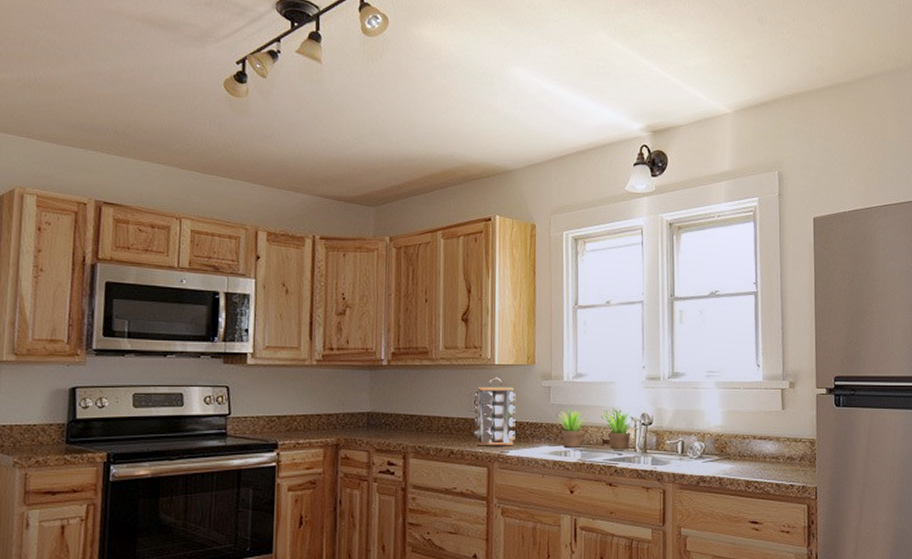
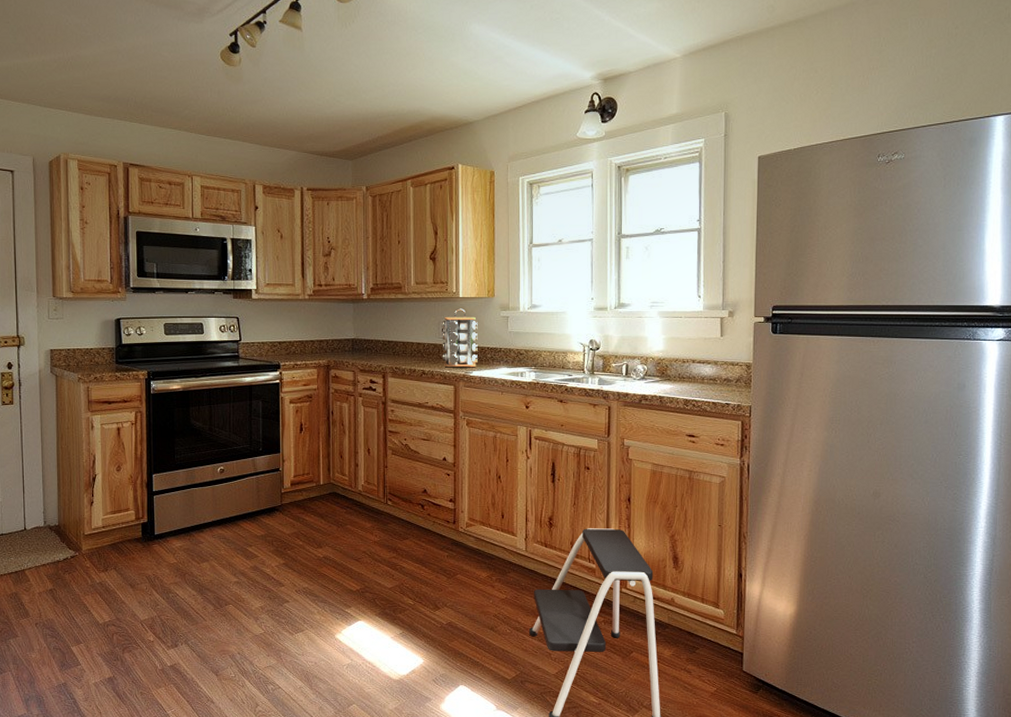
plant: present [558,407,633,450] -> none [515,334,582,372]

